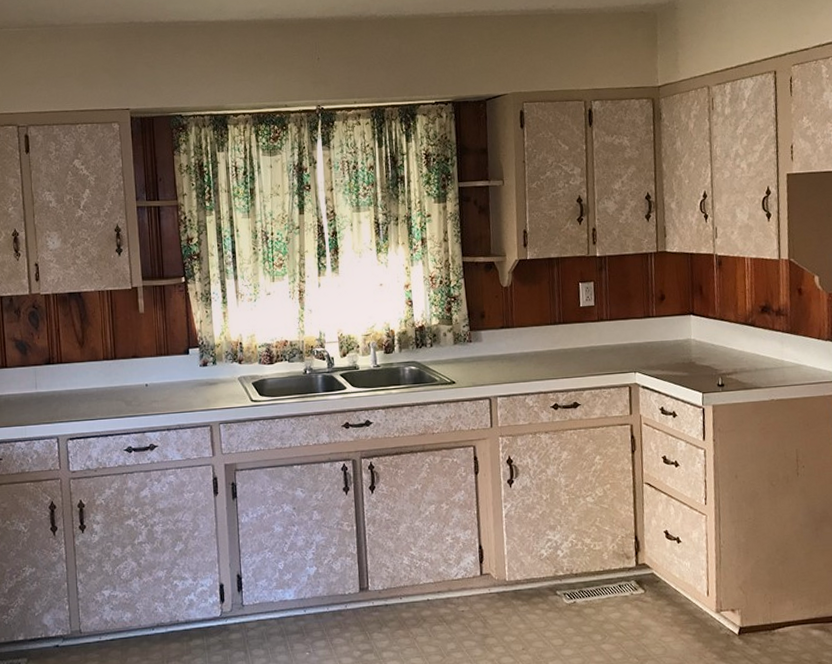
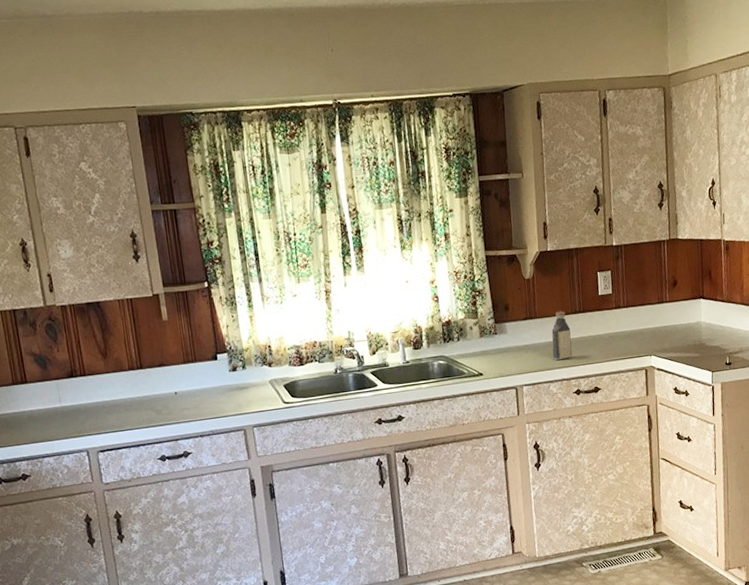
bottle: none [529,320,551,372] -> present [551,310,573,361]

